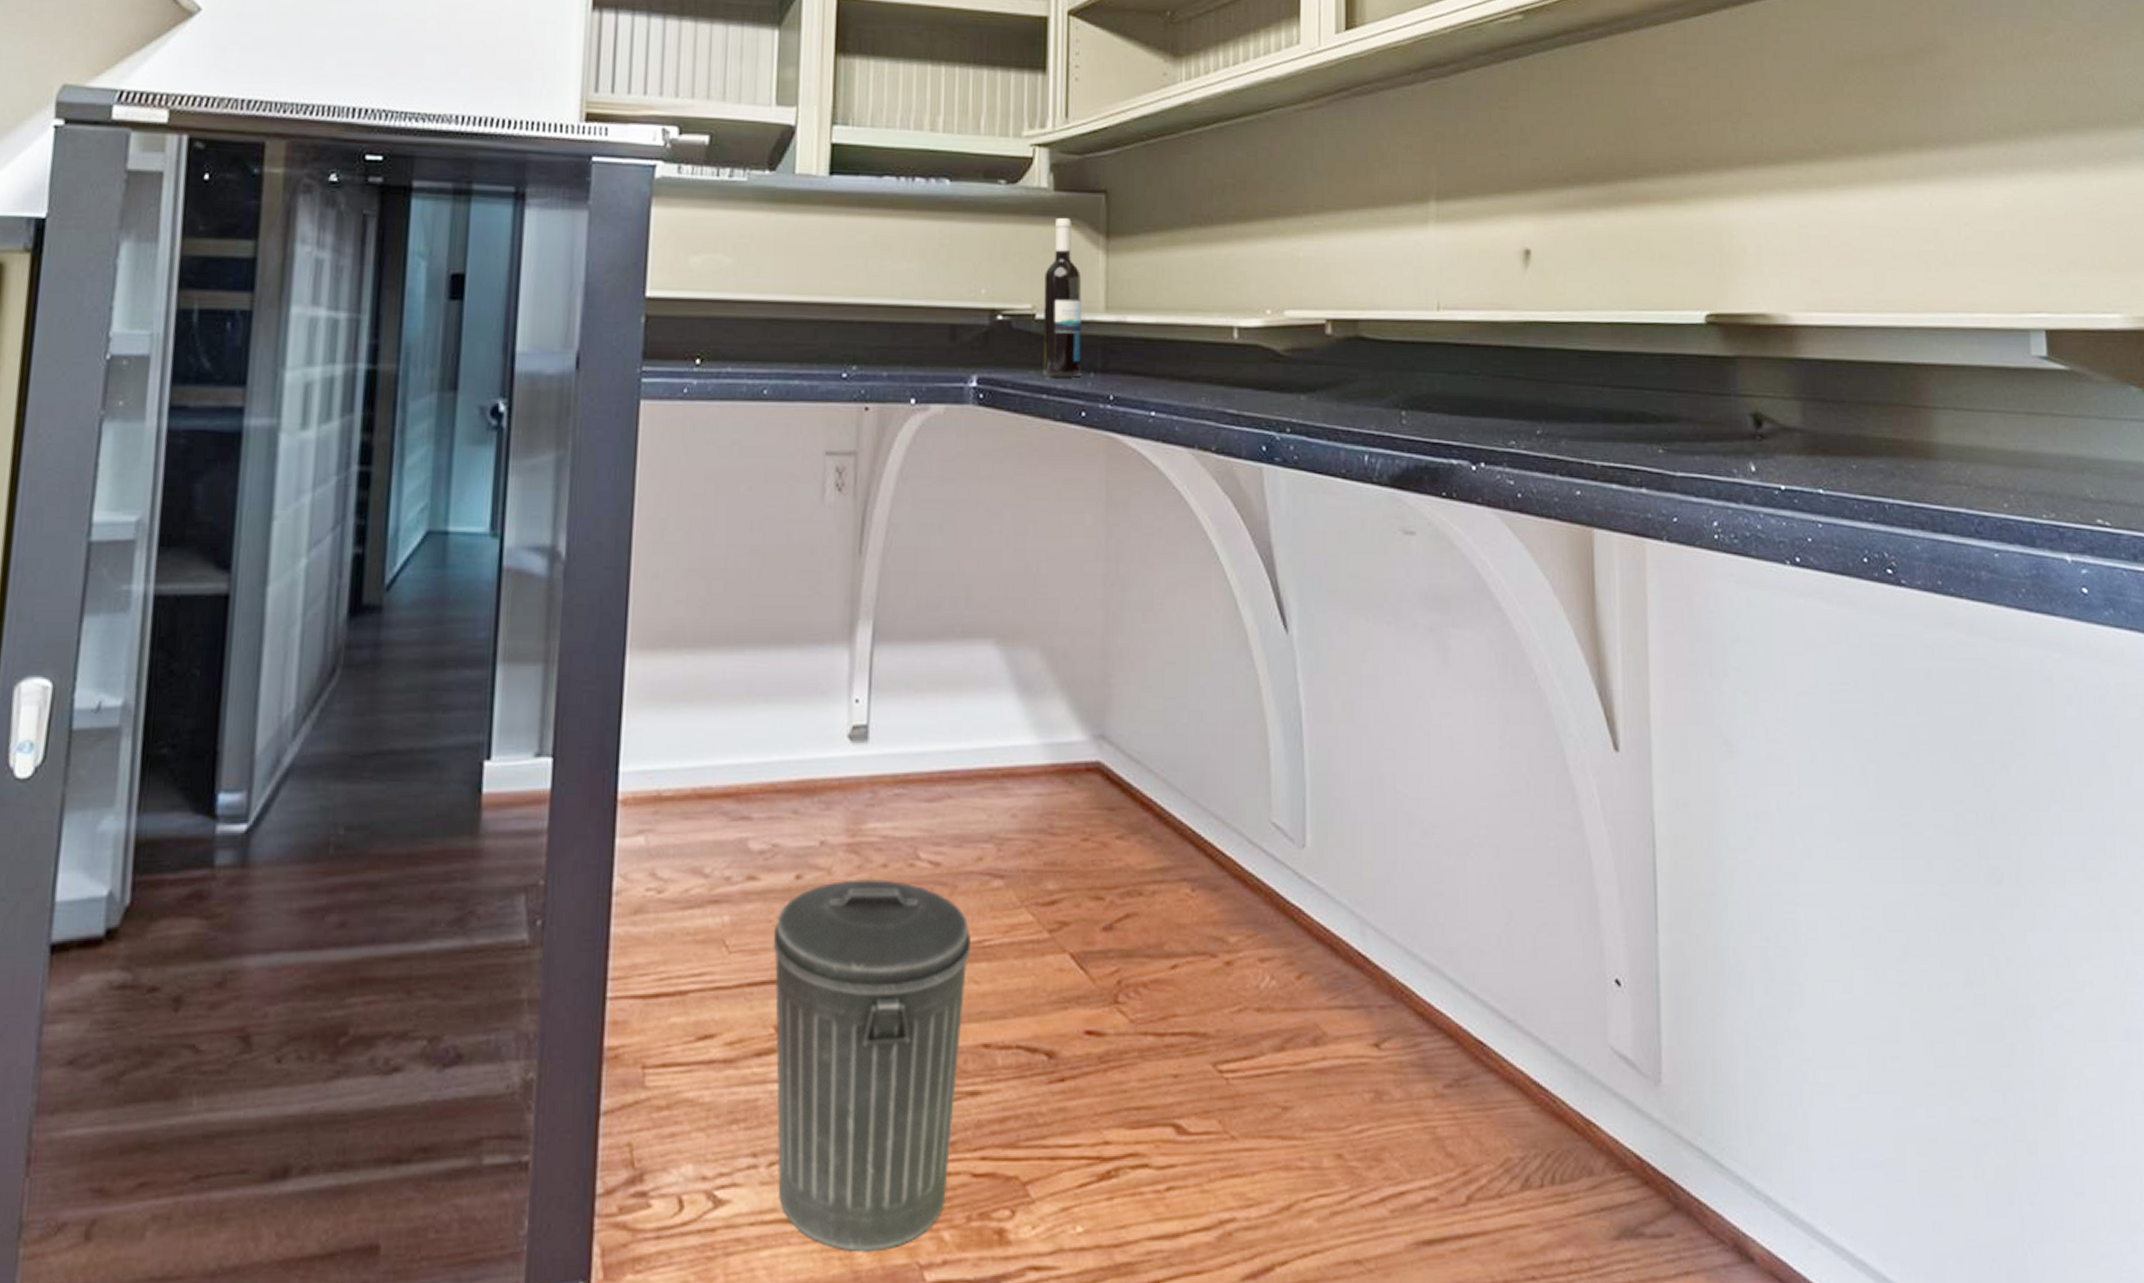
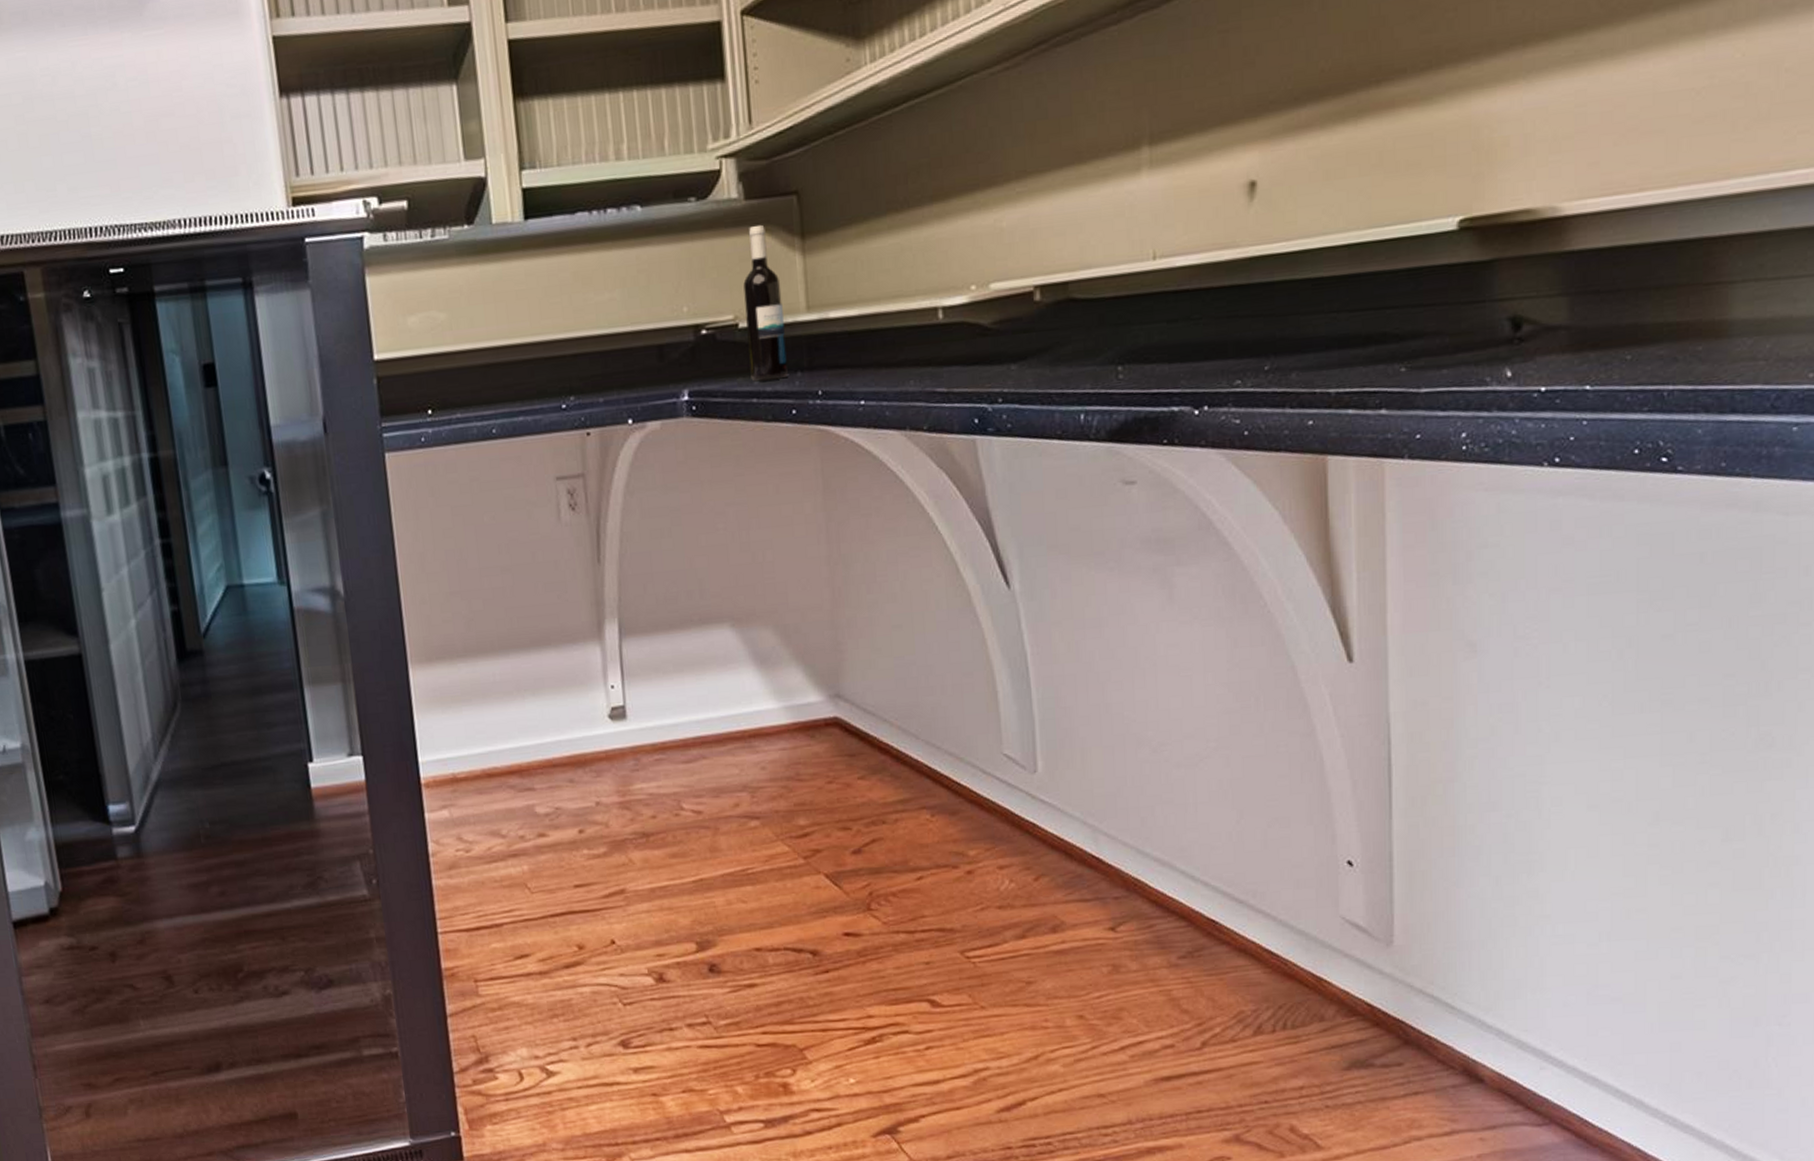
trash can: present [772,879,971,1251] -> none [566,827,736,1103]

